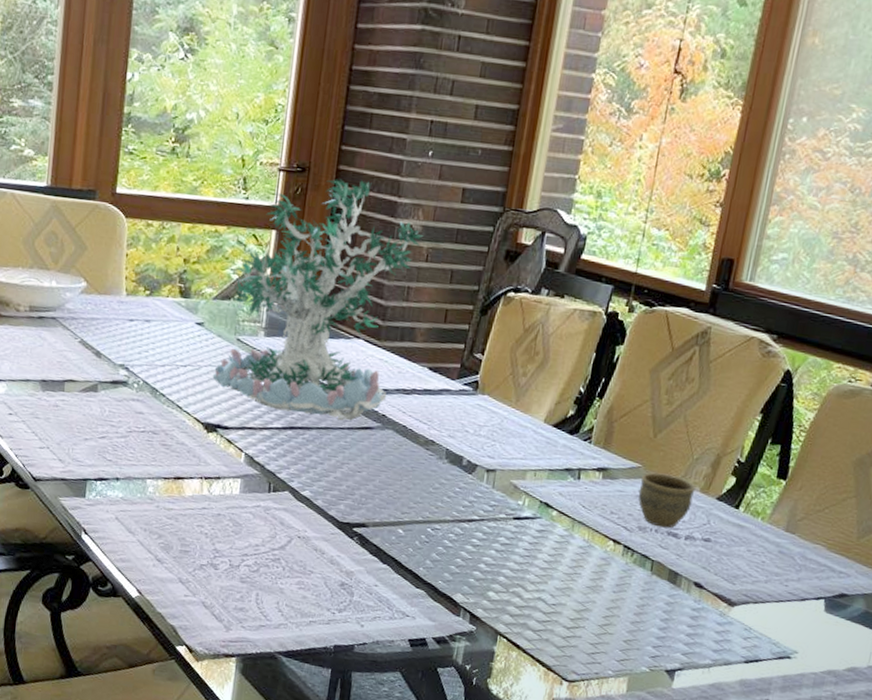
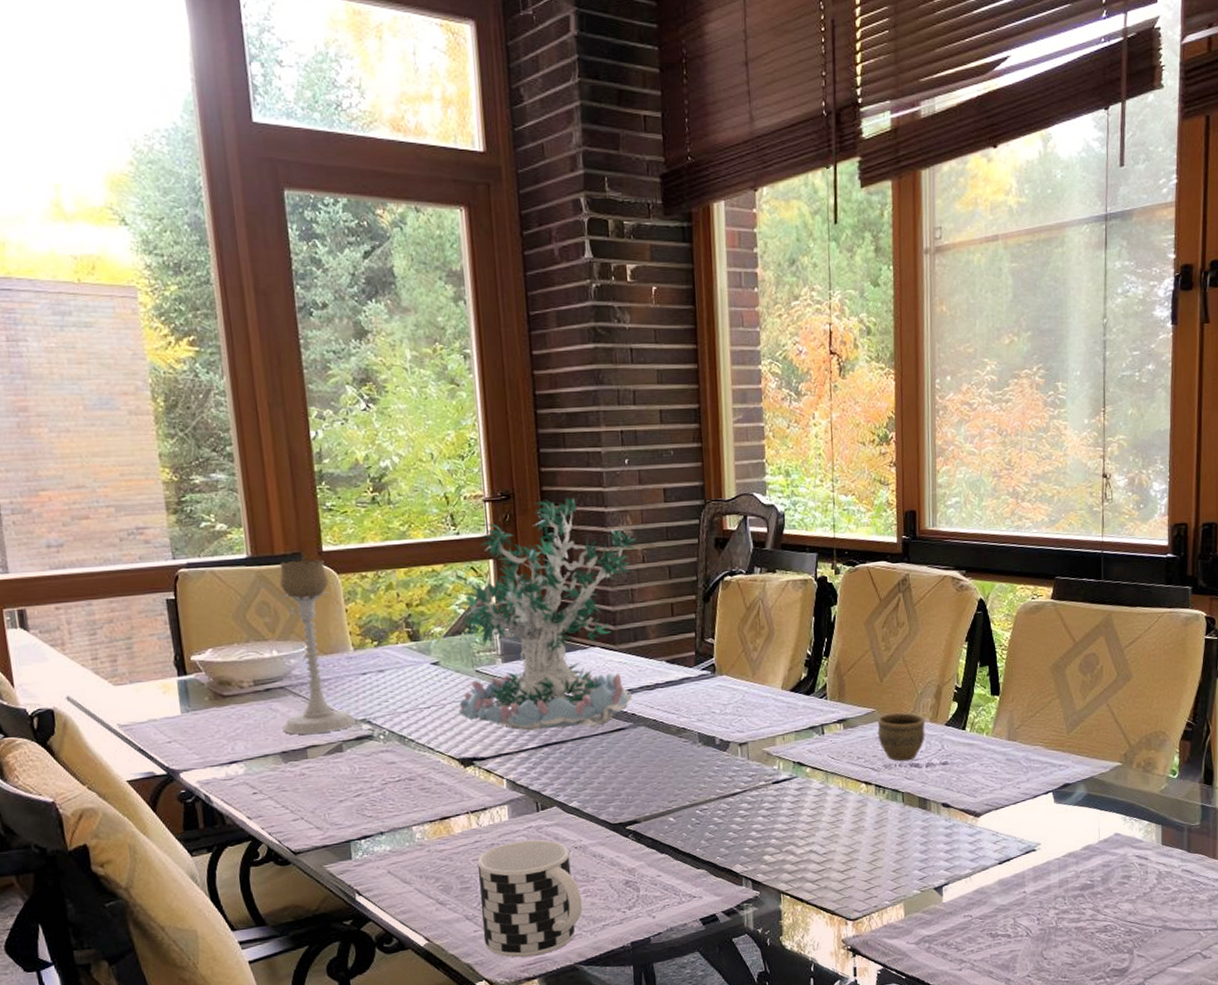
candle holder: none [46,196,116,371] -> present [279,558,357,735]
cup: none [191,516,295,635] -> present [477,839,583,958]

